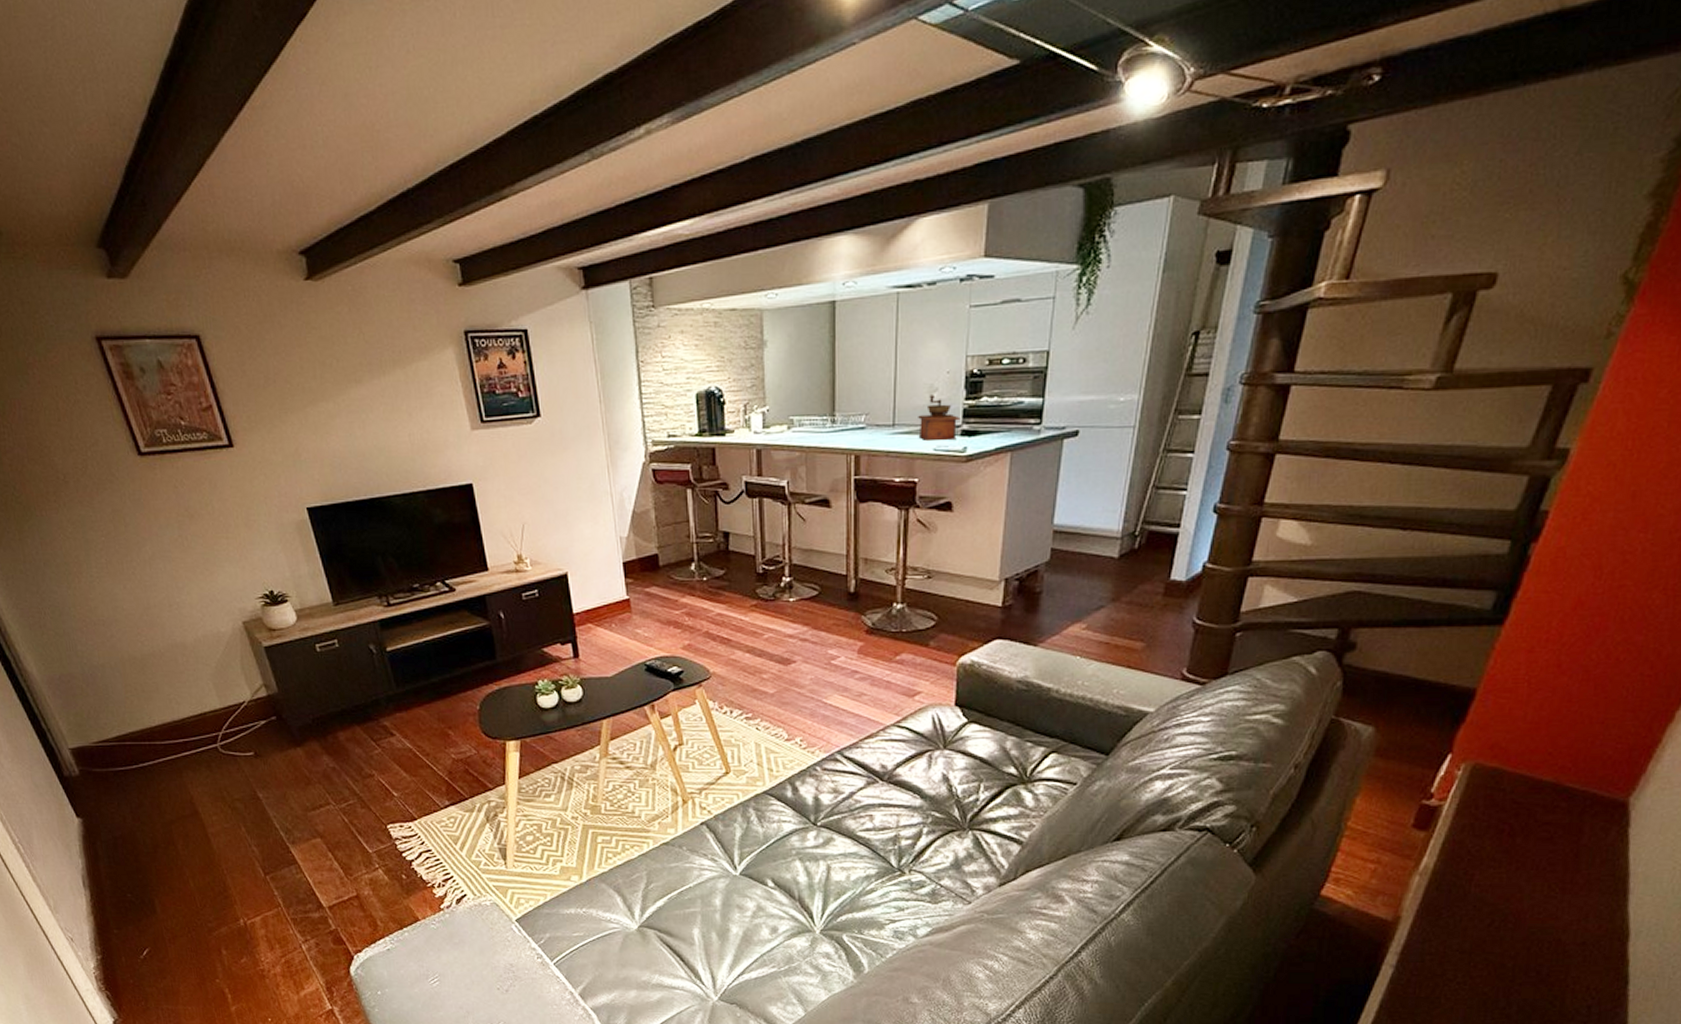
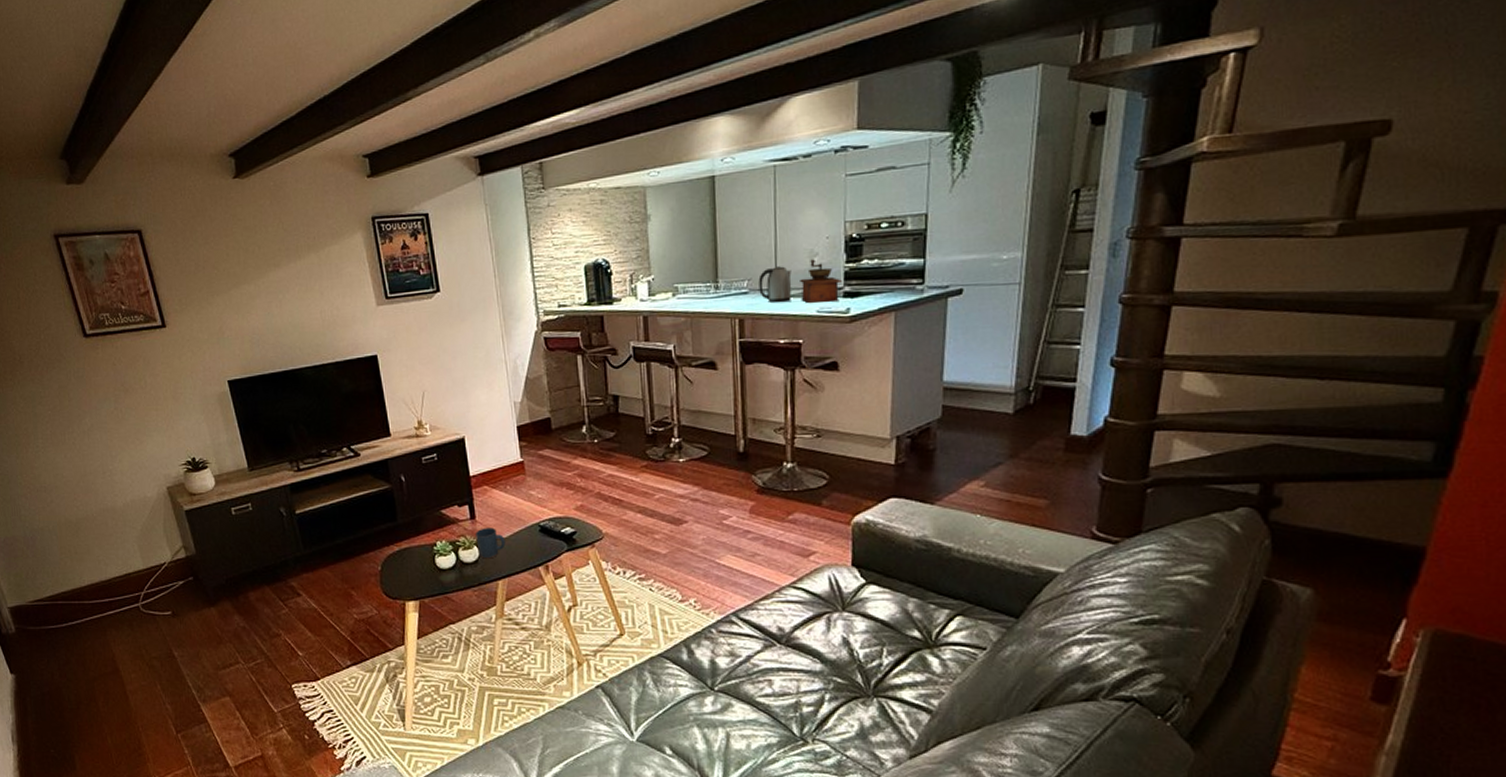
mug: none [579,666,610,698] -> present [476,527,506,559]
kettle: none [876,401,910,439] -> present [758,266,792,302]

